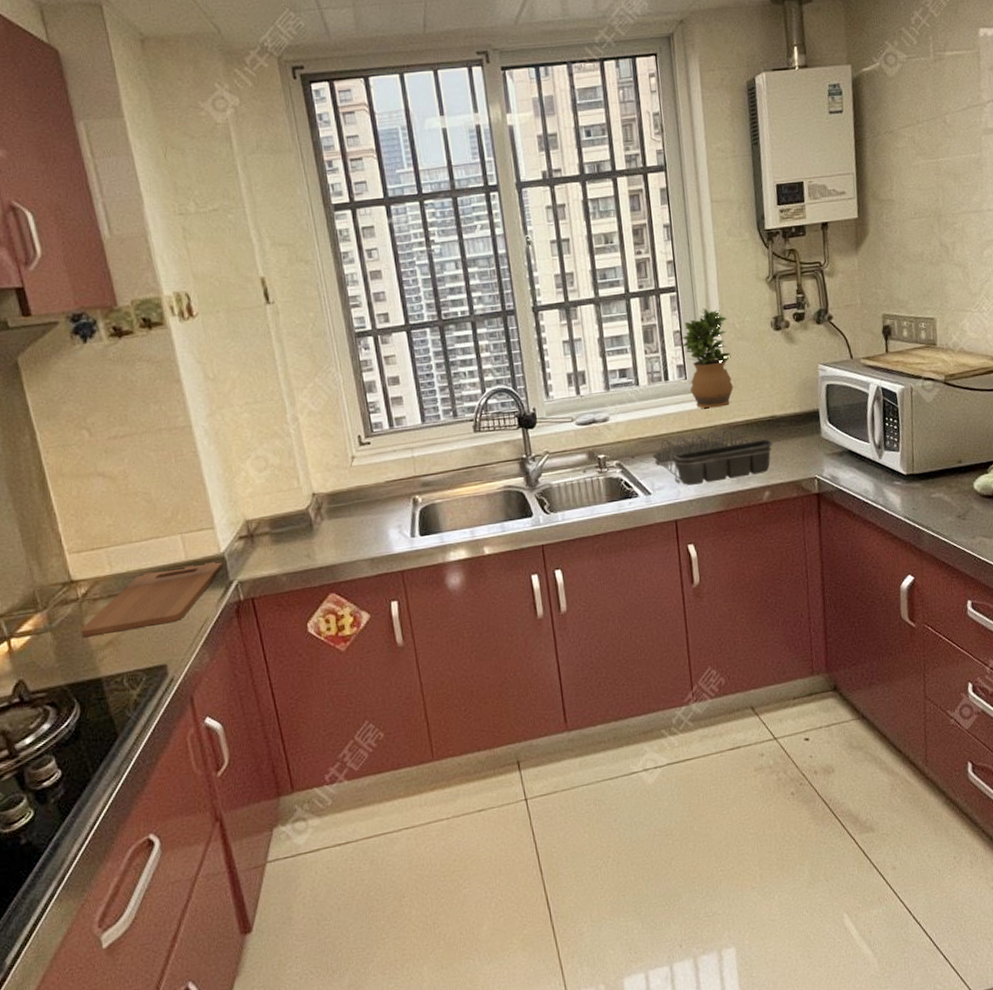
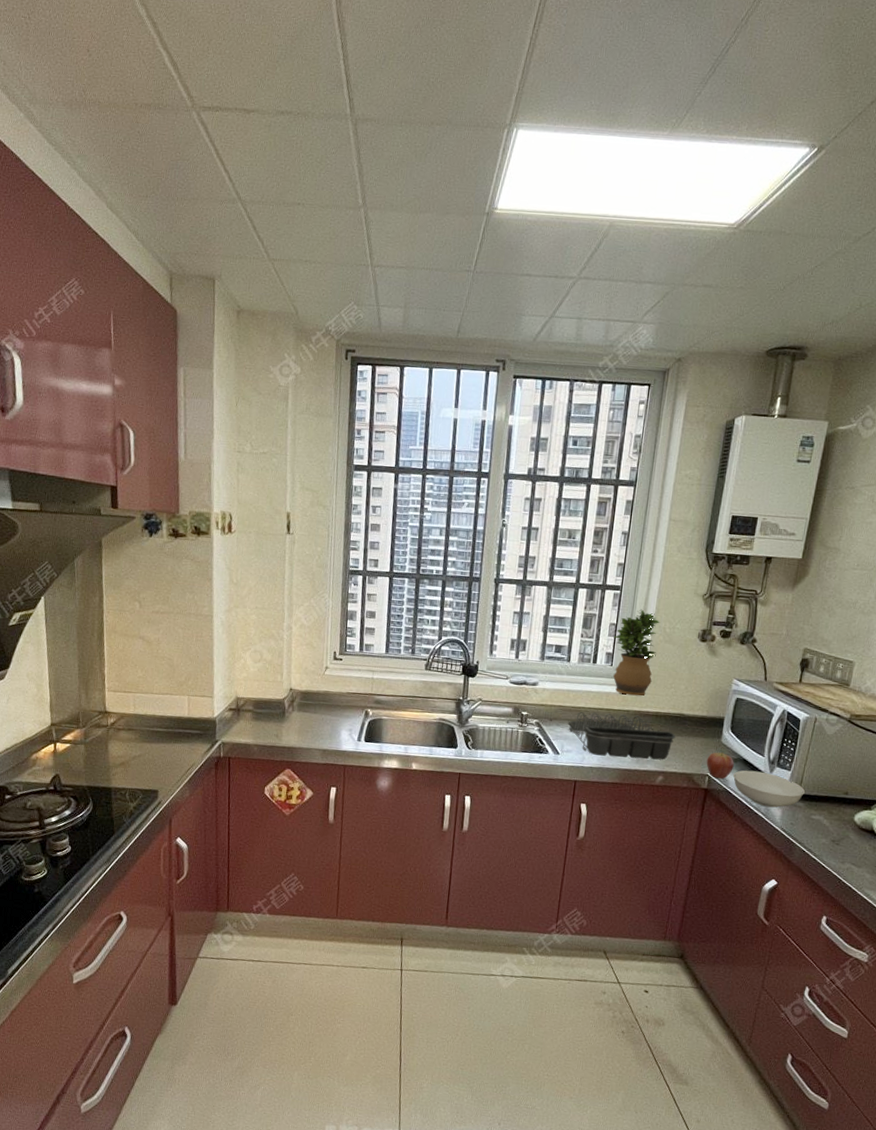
cutting board: present [80,560,223,637] -> none [104,718,213,760]
fruit: none [811,448,841,479] -> present [706,752,734,779]
bowl: none [842,459,919,498] -> present [733,770,805,808]

